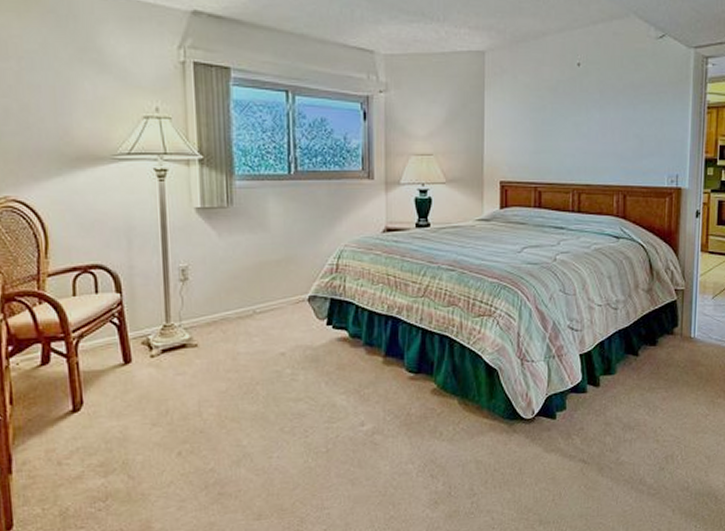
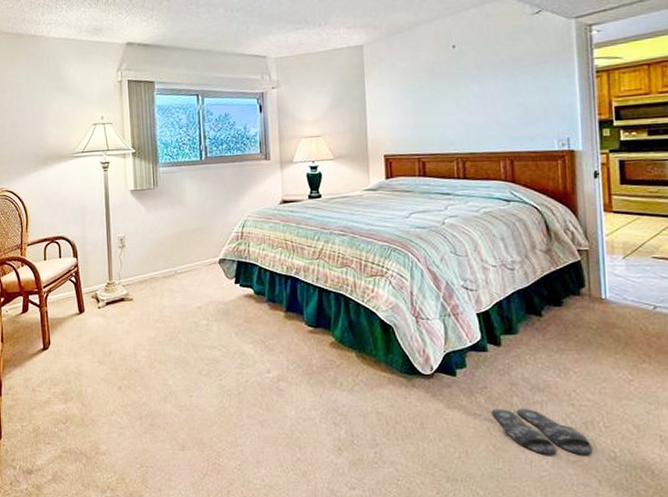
slippers: none [586,447,670,491] -> present [491,408,592,456]

